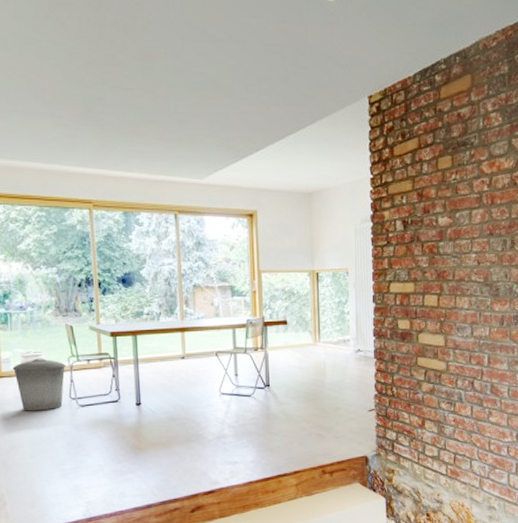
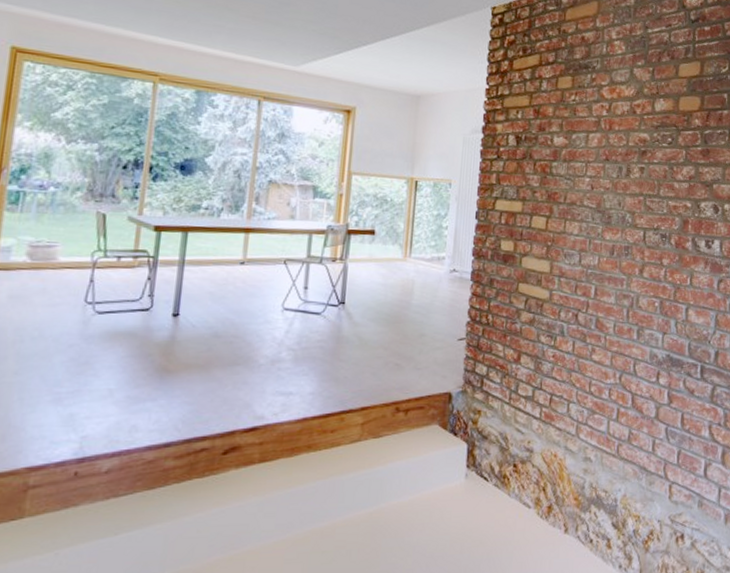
trash can: present [12,358,65,411] -> none [12,249,87,316]

